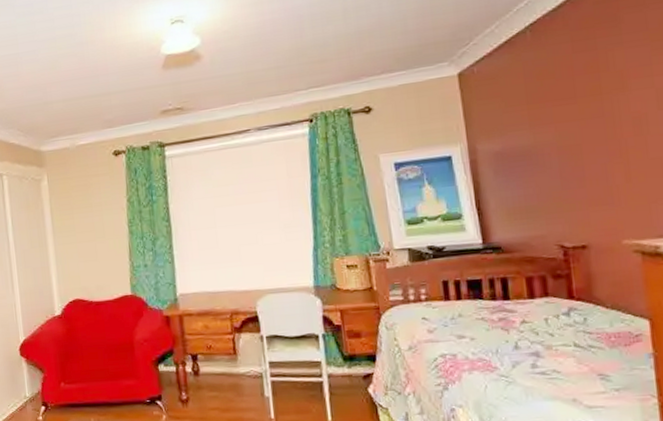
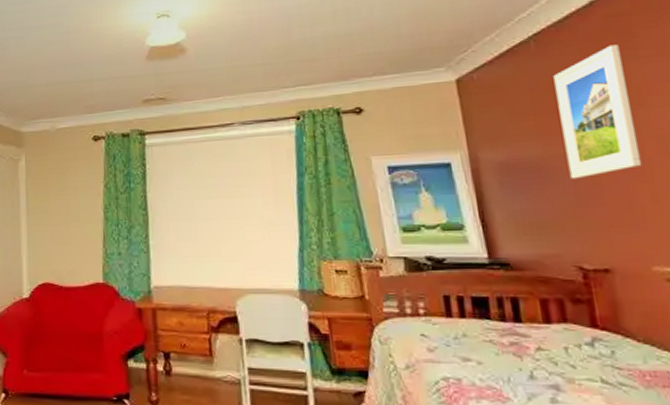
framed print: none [546,31,620,164] -> present [553,44,643,179]

